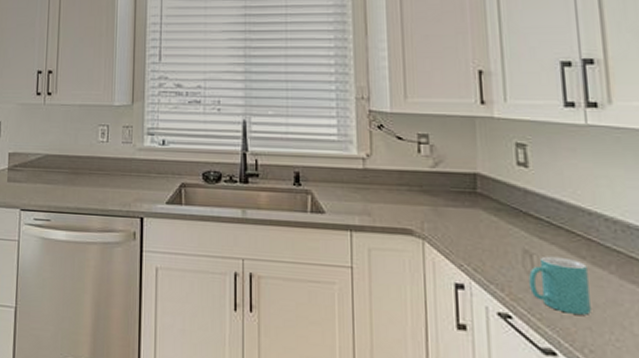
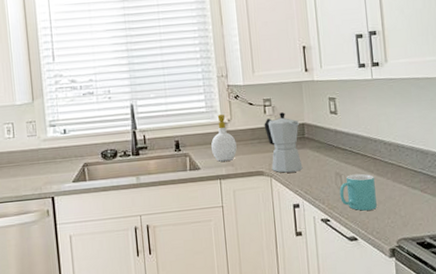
soap bottle: none [341,147,377,208] -> present [210,114,237,162]
moka pot: none [417,155,472,239] -> present [264,112,303,173]

